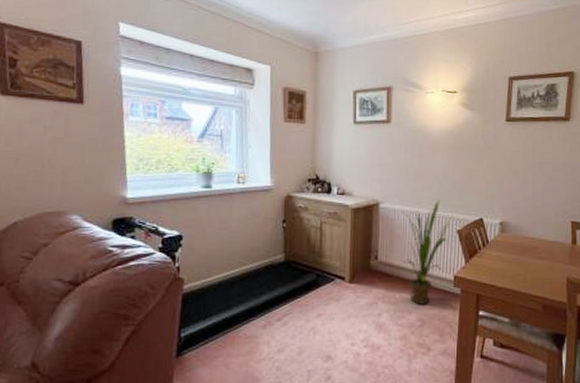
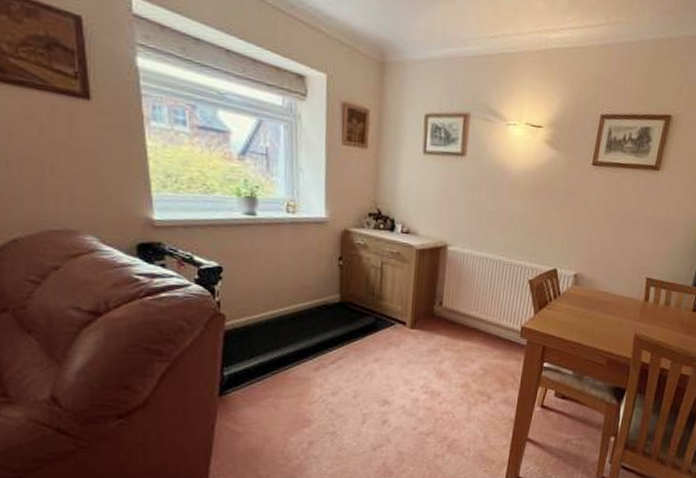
house plant: present [402,200,452,304] -> none [470,246,525,354]

